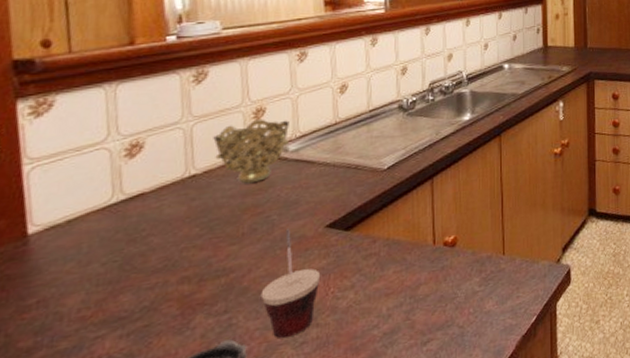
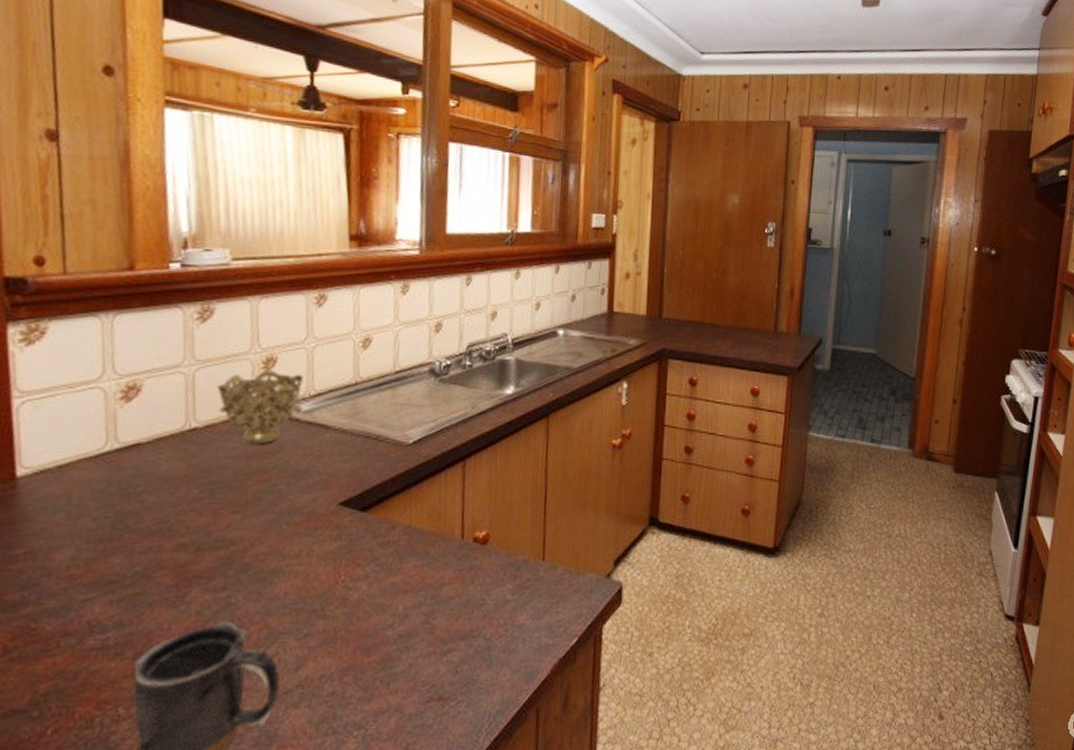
cup: present [260,228,321,339] -> none [263,500,331,627]

